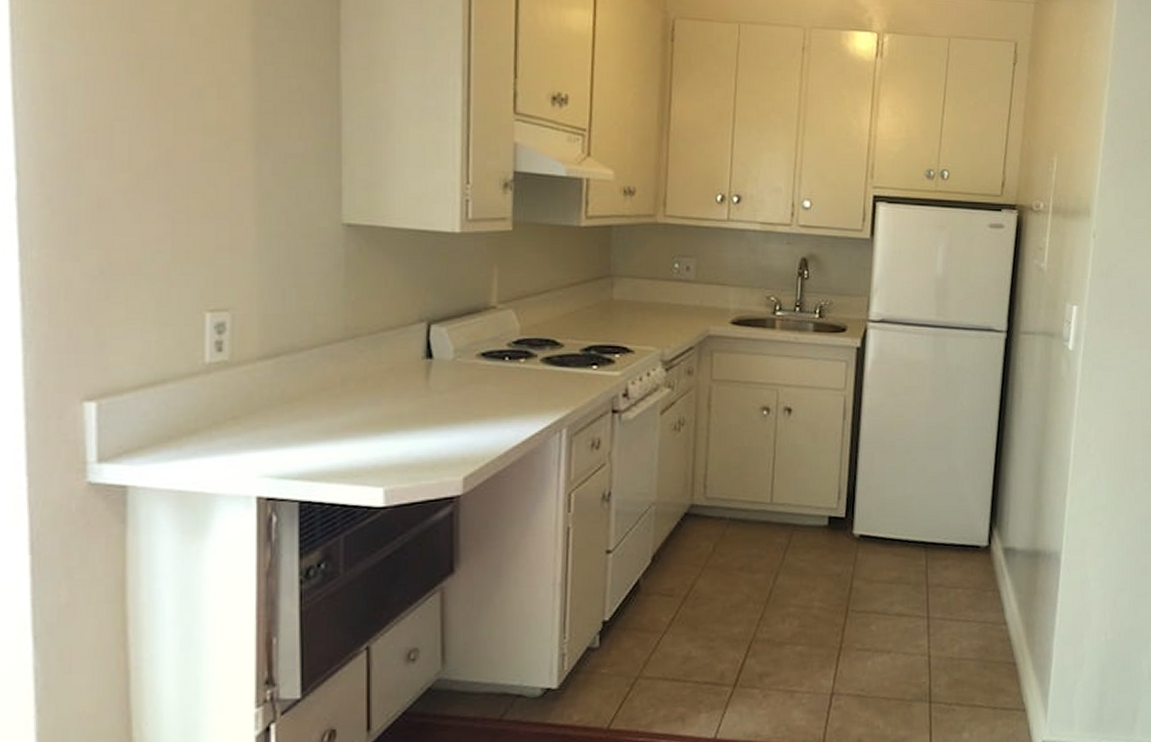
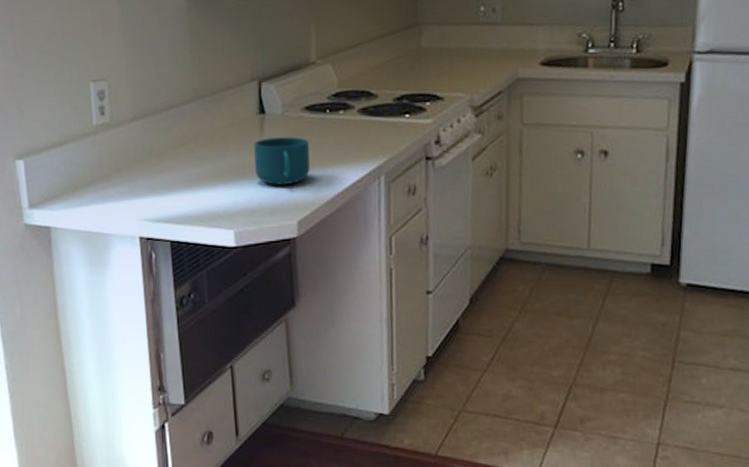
cup: none [416,385,484,437] -> present [254,137,310,185]

